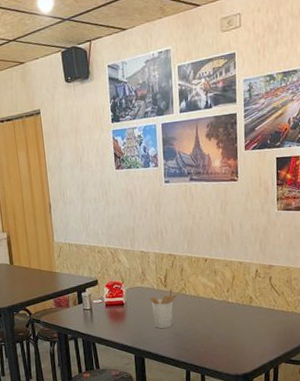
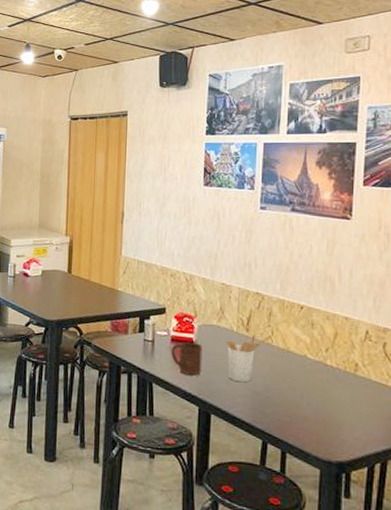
cup: none [106,304,134,331] -> present [171,341,203,376]

